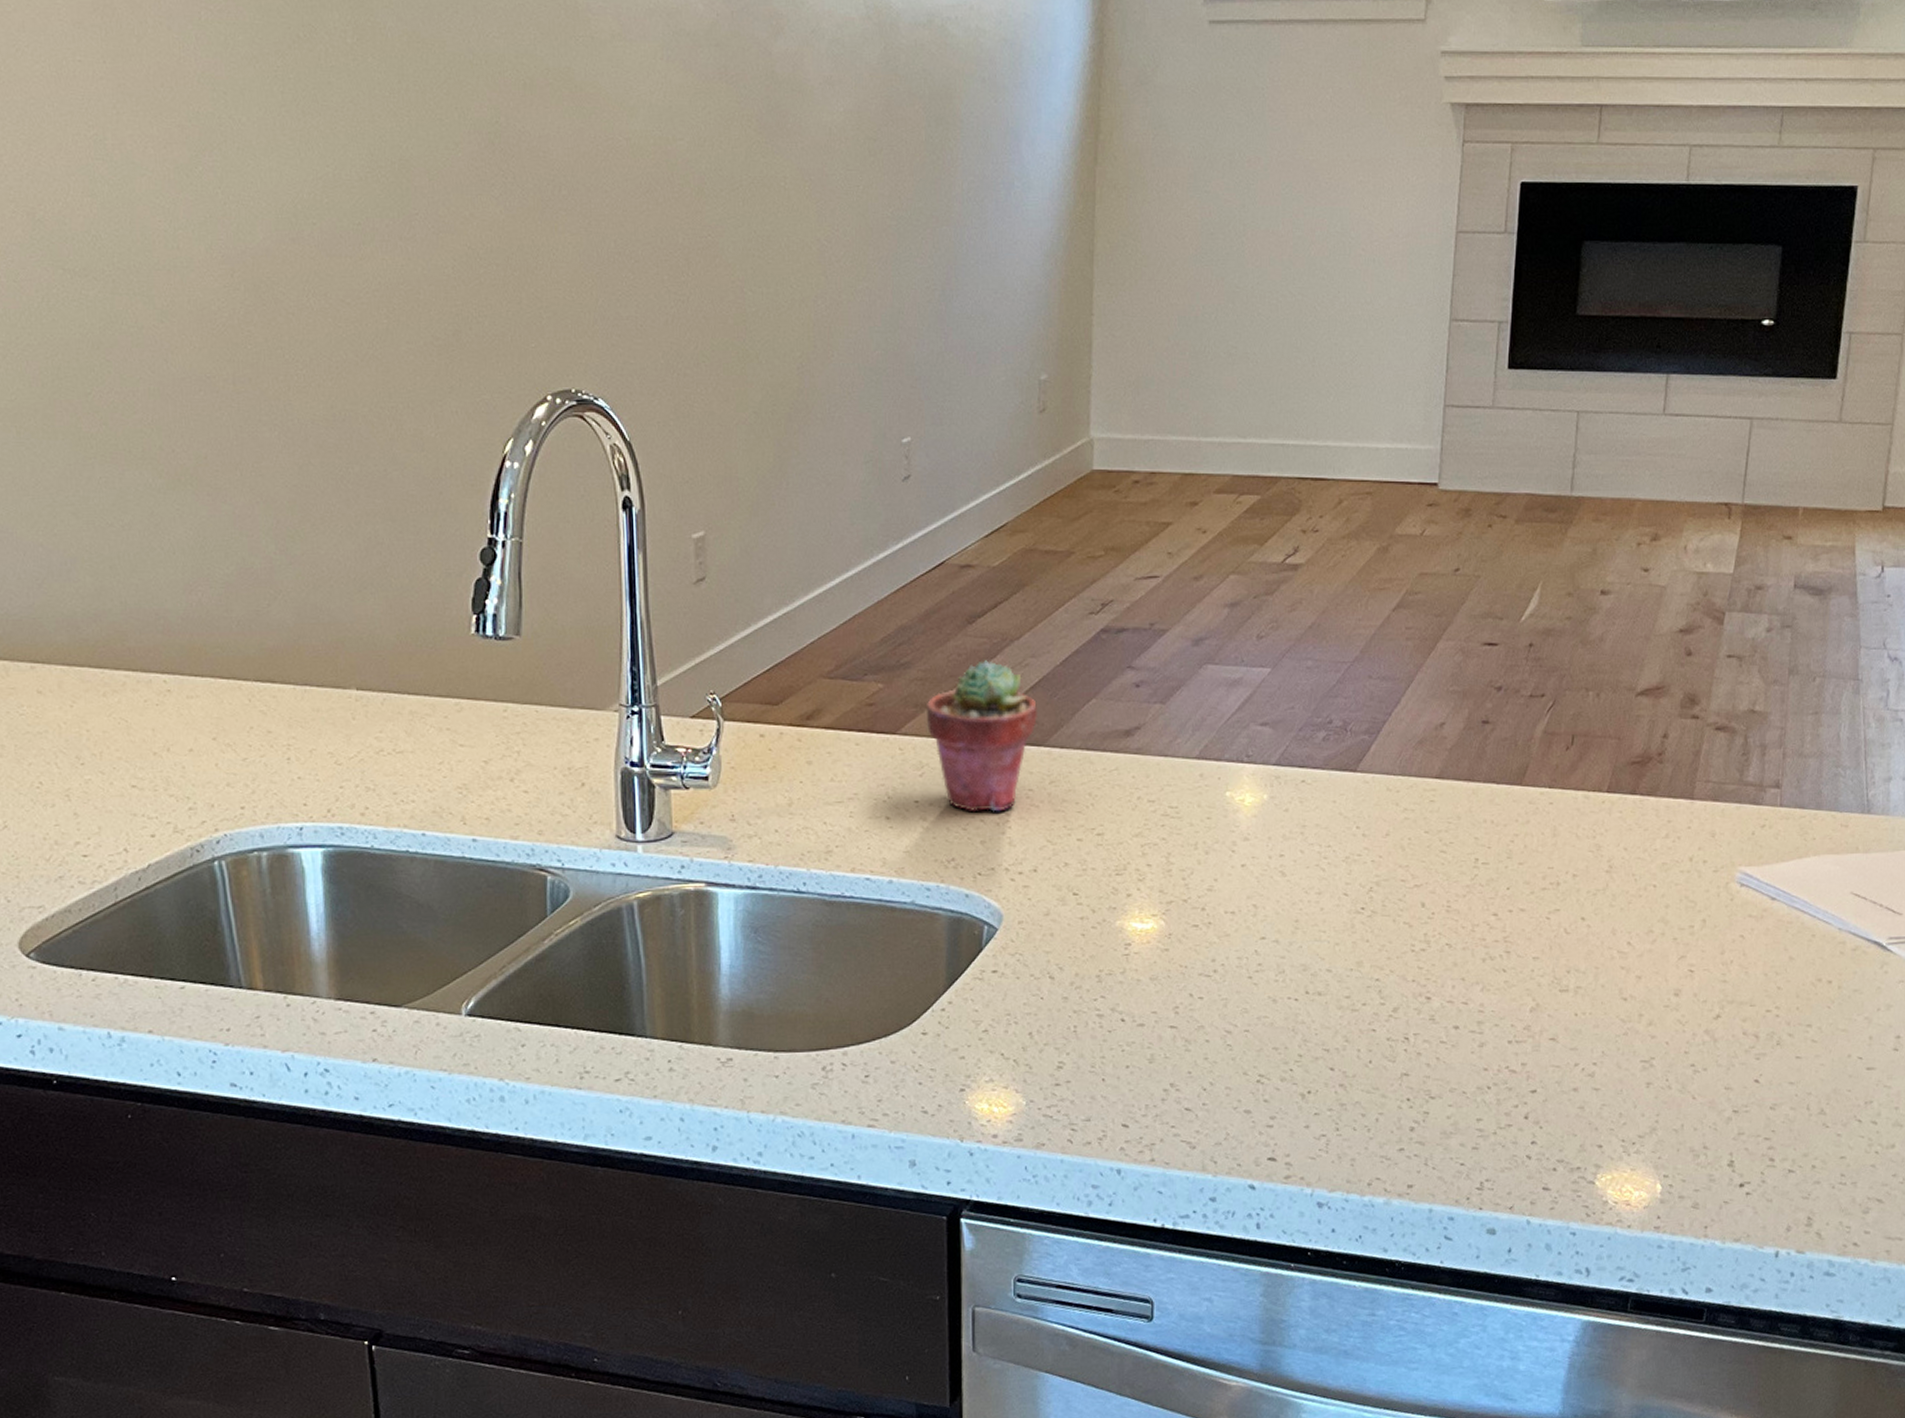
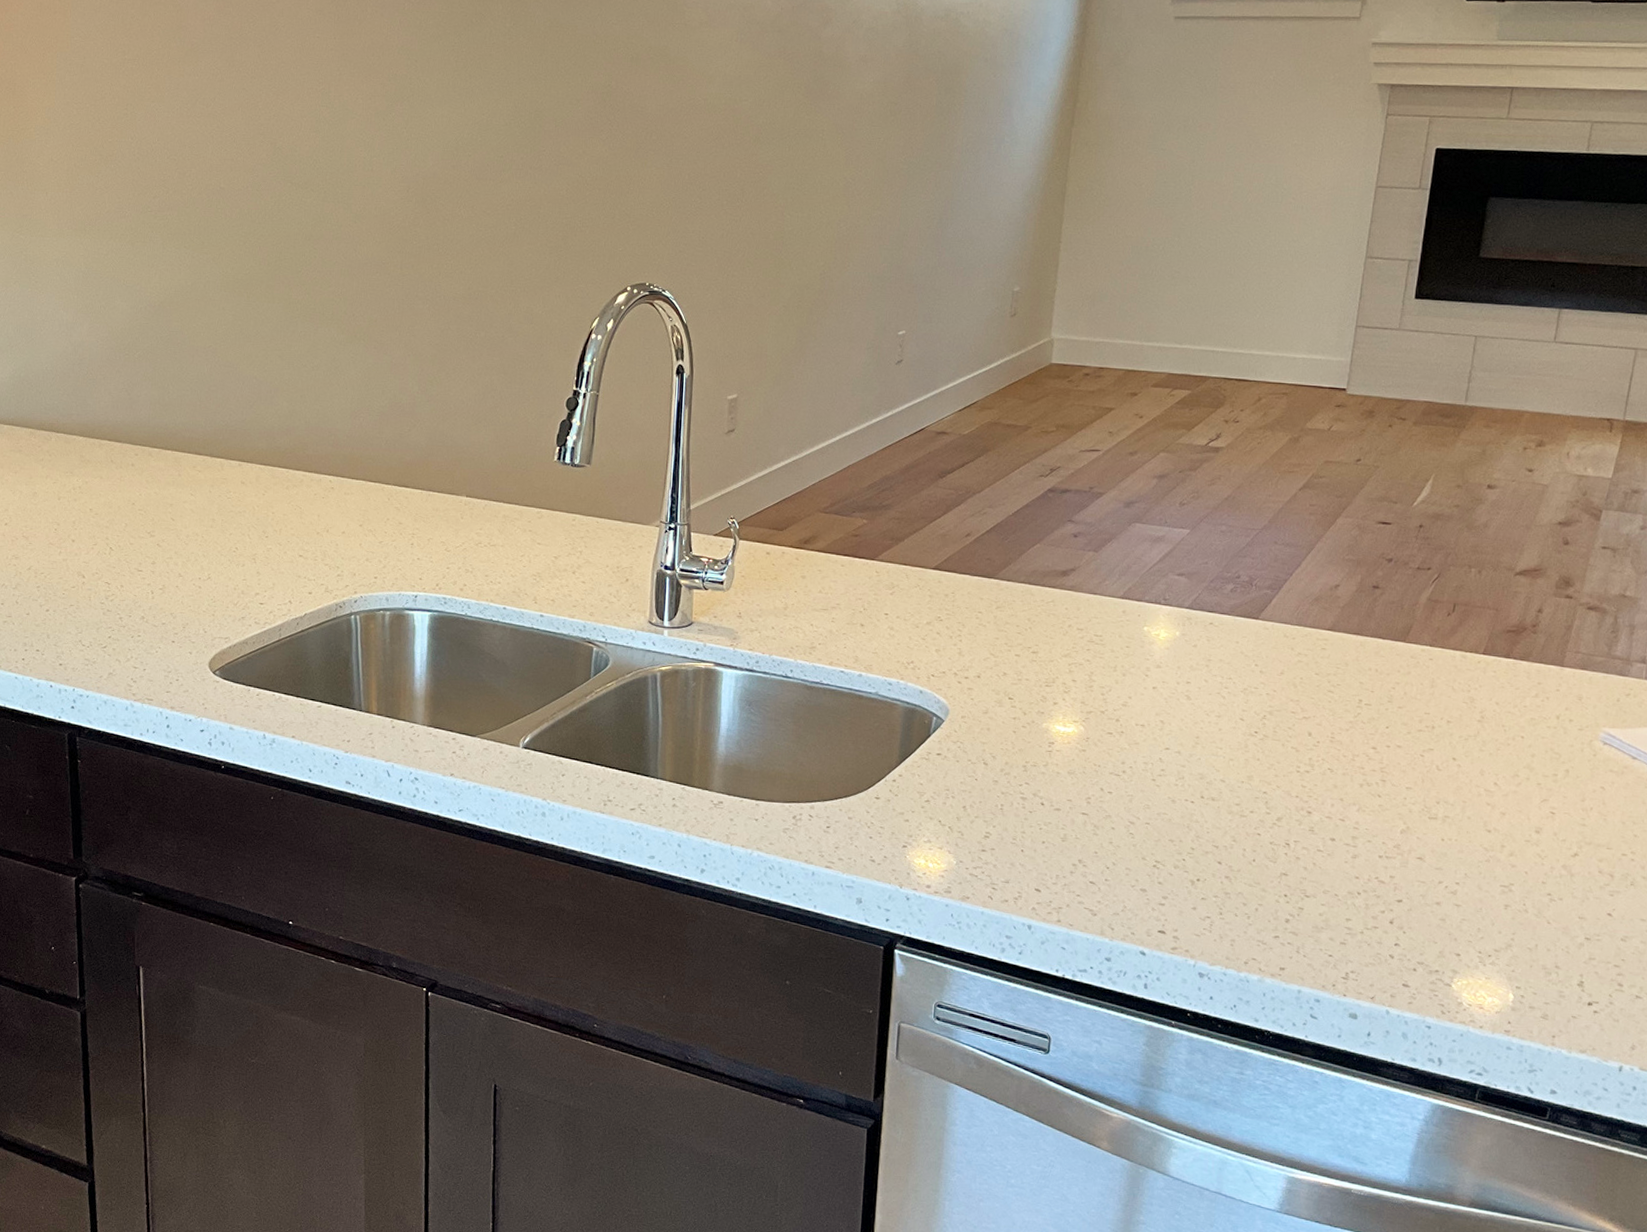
potted succulent: present [927,660,1039,812] -> none [900,507,991,628]

